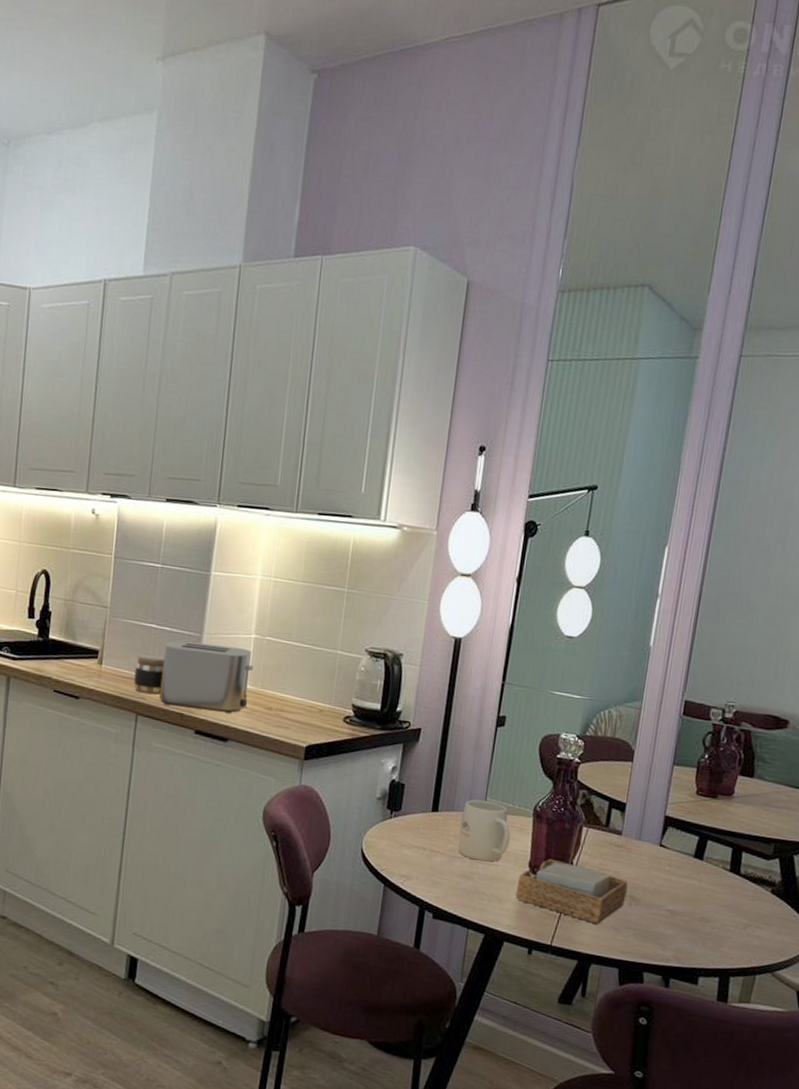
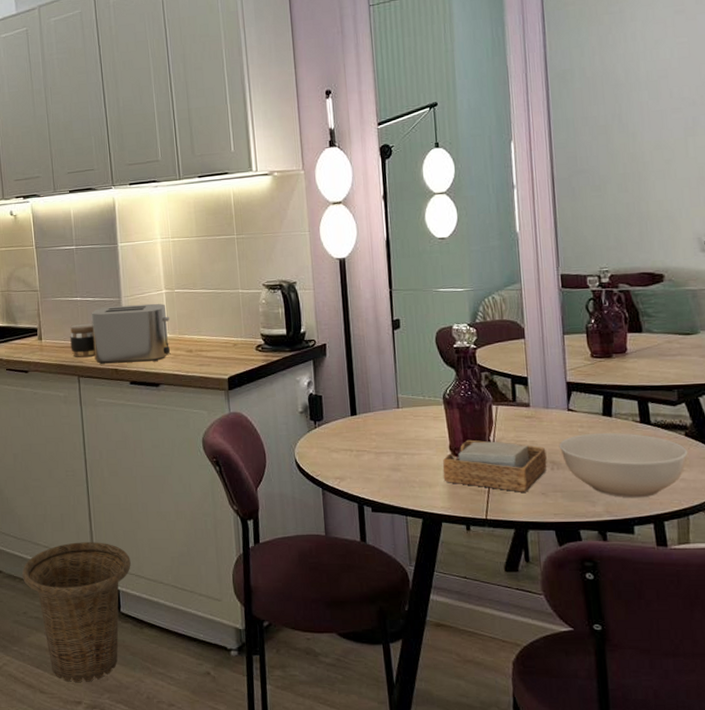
basket: none [29,898,157,1054] -> present [22,542,131,683]
mug: present [458,799,511,862] -> none [378,397,427,453]
bowl: none [642,873,771,950] -> present [559,433,688,498]

